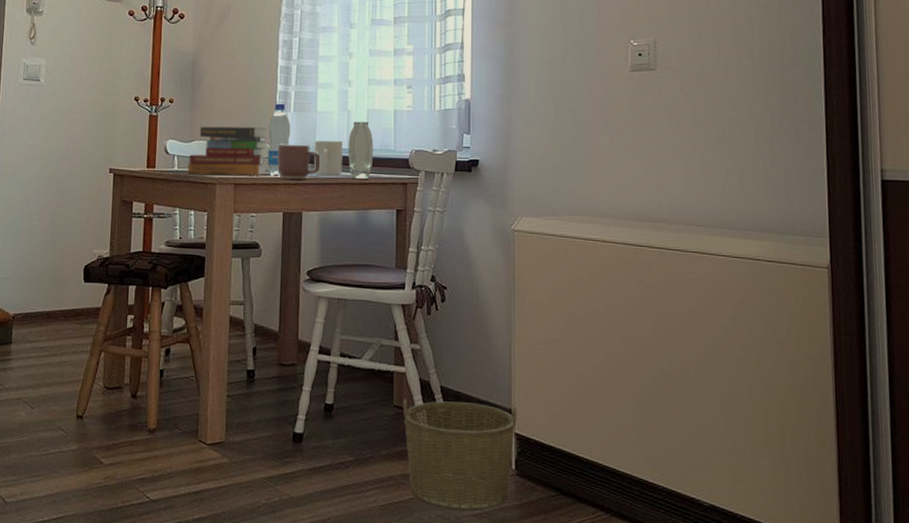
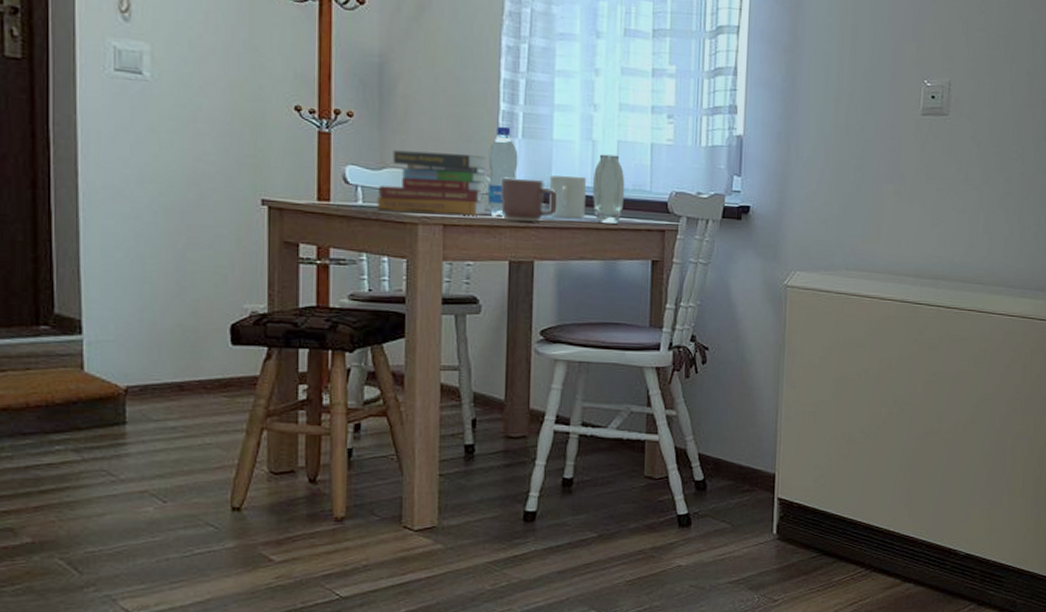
basket: present [402,399,517,511] -> none [654,469,781,579]

